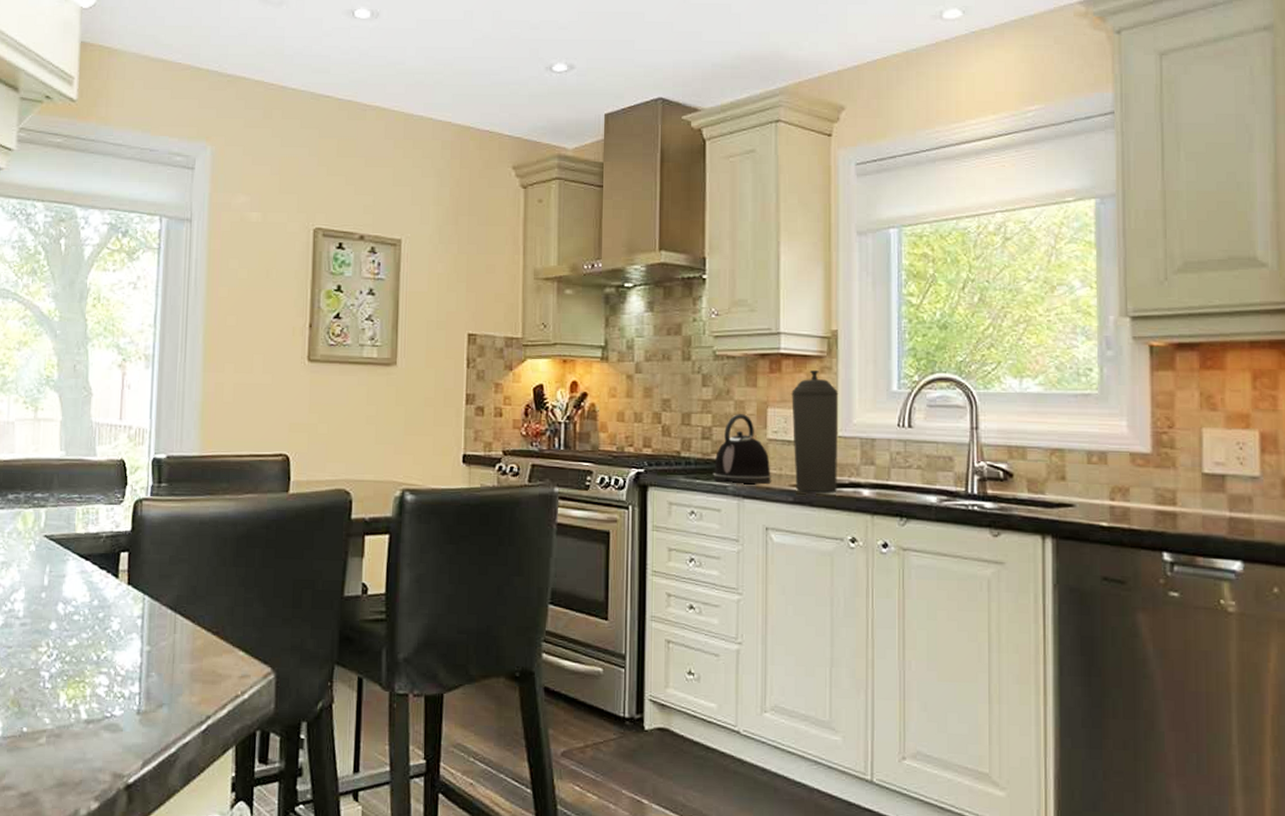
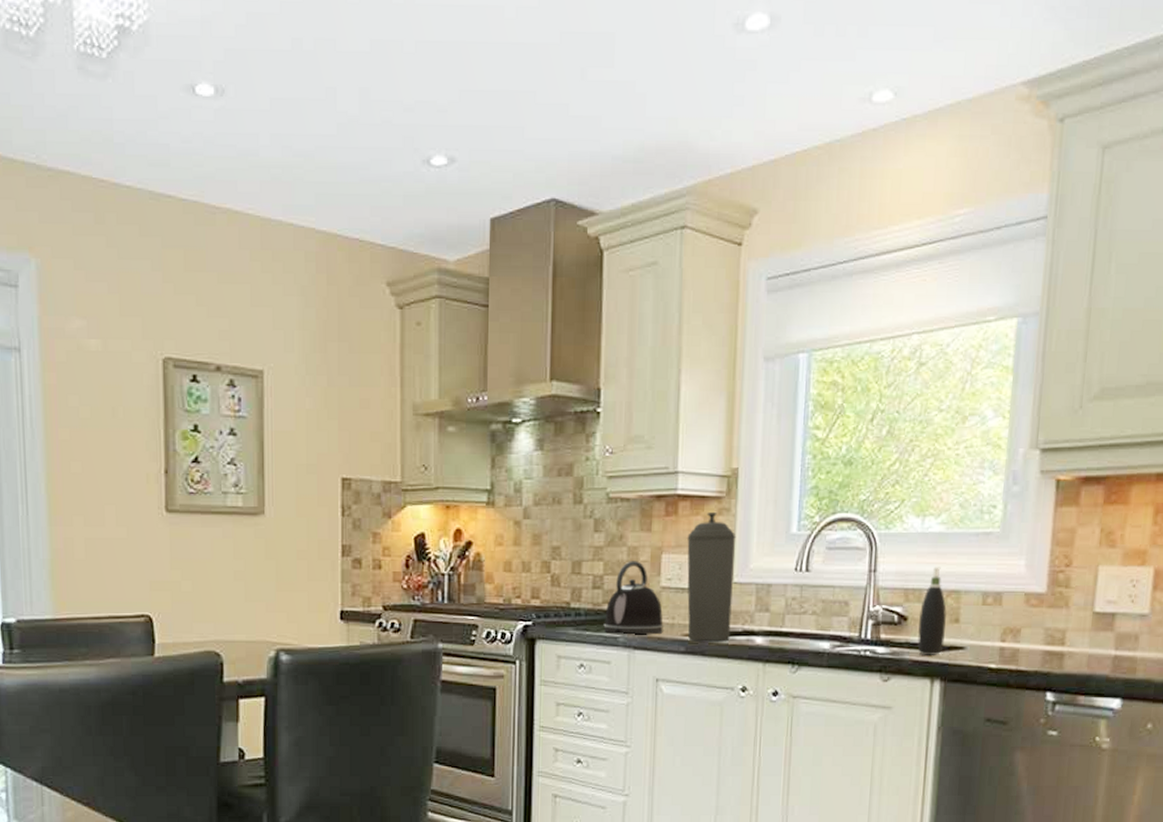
soap dispenser: none [1024,425,1052,513] -> present [917,567,947,656]

